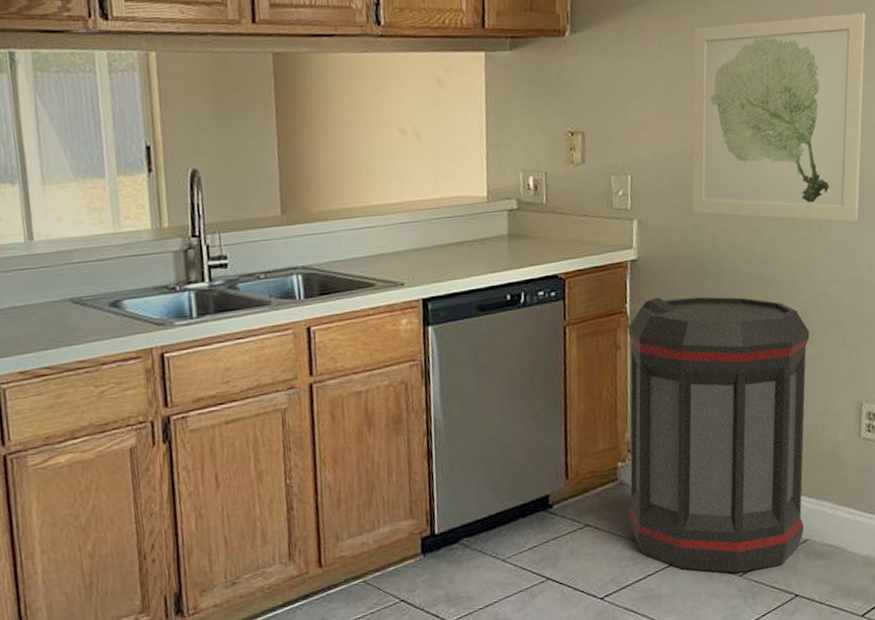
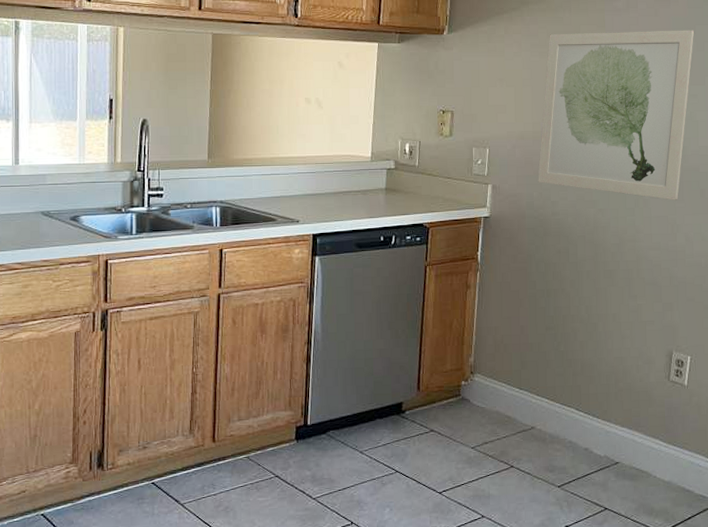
trash can: present [627,296,810,574] -> none [466,248,631,484]

